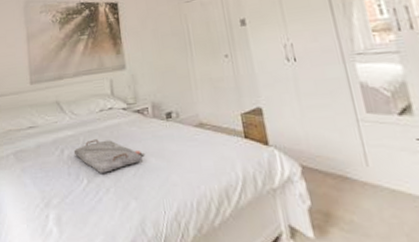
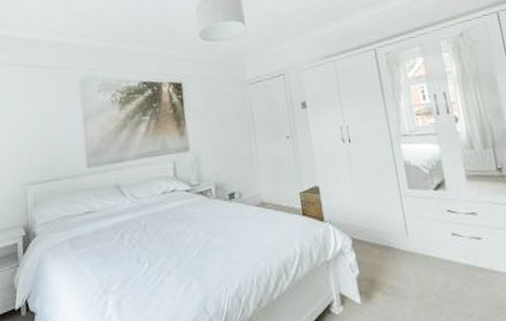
serving tray: present [73,139,144,173] -> none [134,222,207,256]

